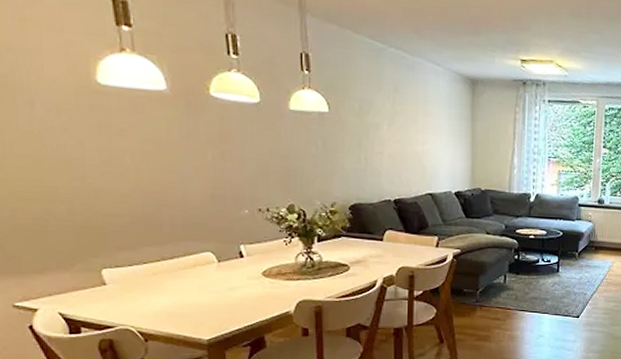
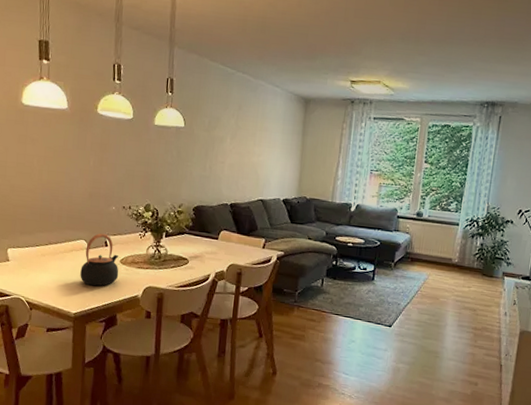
teapot: none [210,242,262,306] -> present [80,233,119,287]

